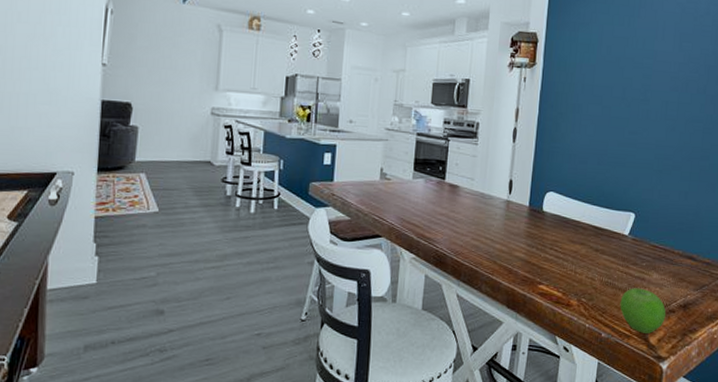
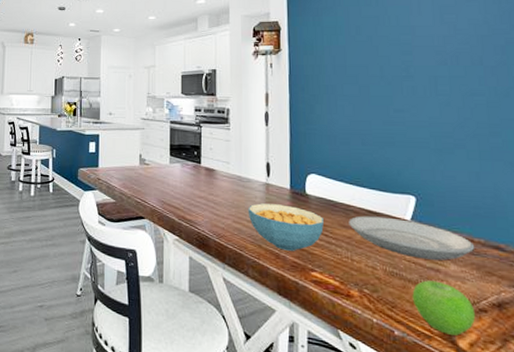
cereal bowl: none [487,220,555,266] -> present [248,203,324,251]
plate: none [576,231,675,270] -> present [348,216,475,261]

